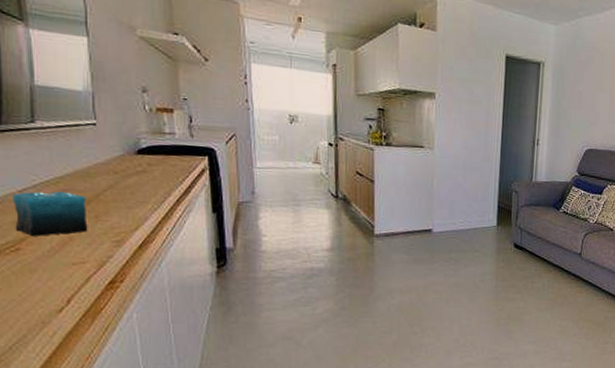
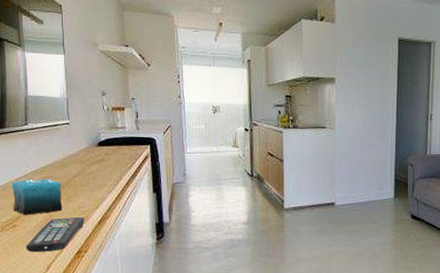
remote control: none [35,239,119,283] -> present [26,216,84,253]

